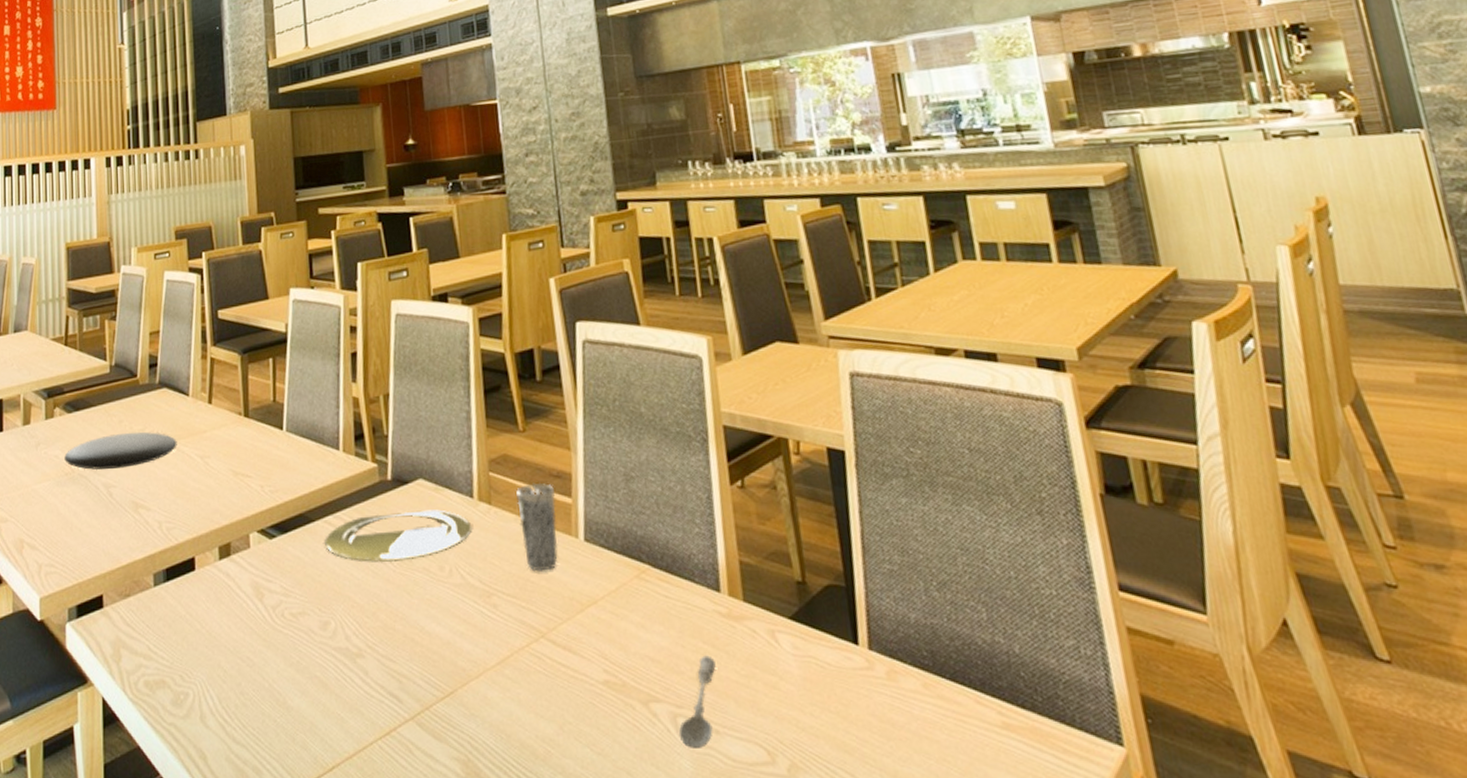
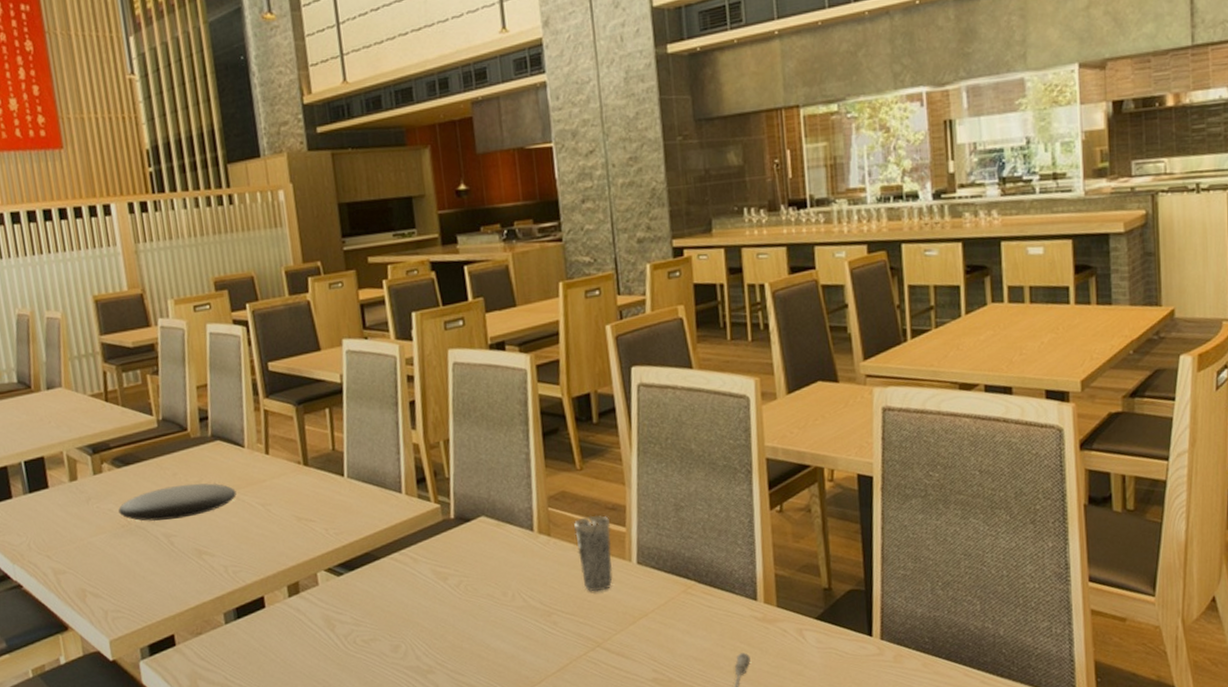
plate: present [325,509,471,563] -> none [392,543,532,592]

